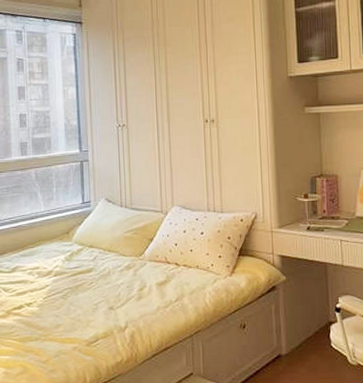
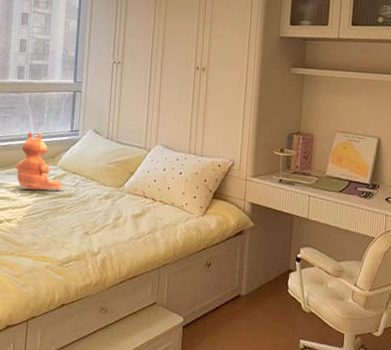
teddy bear: none [30,209,81,270] -> present [15,132,63,191]

